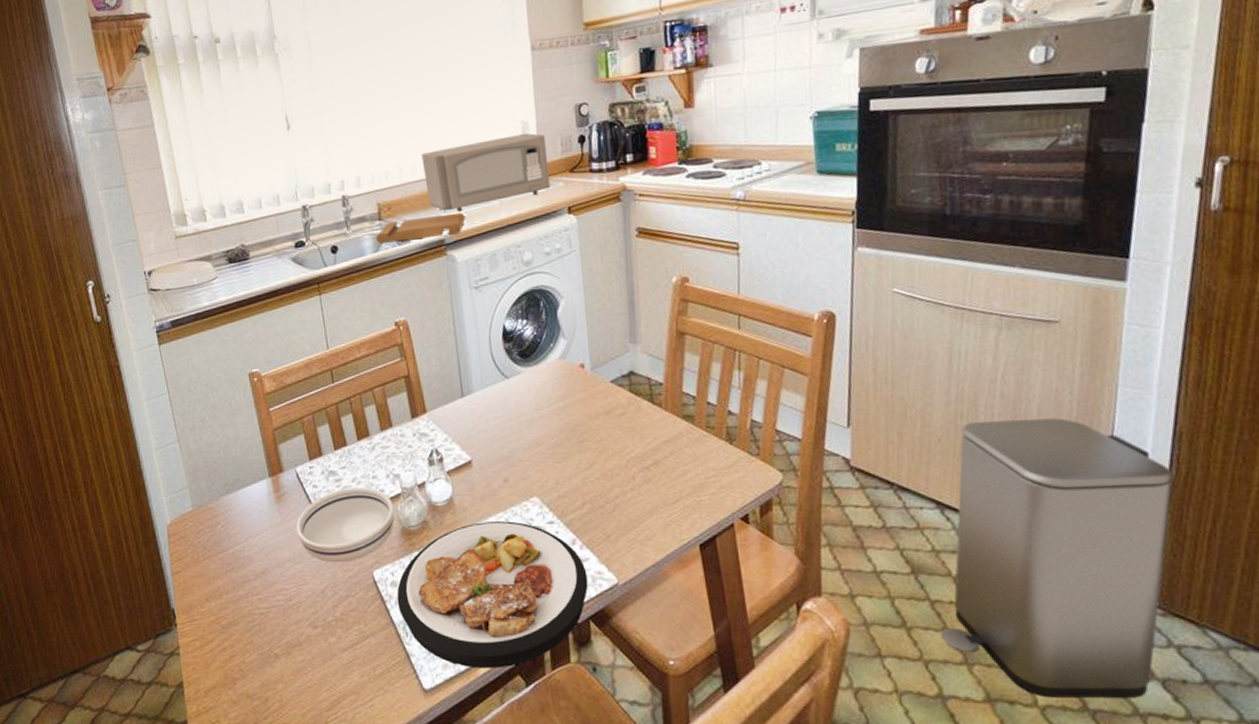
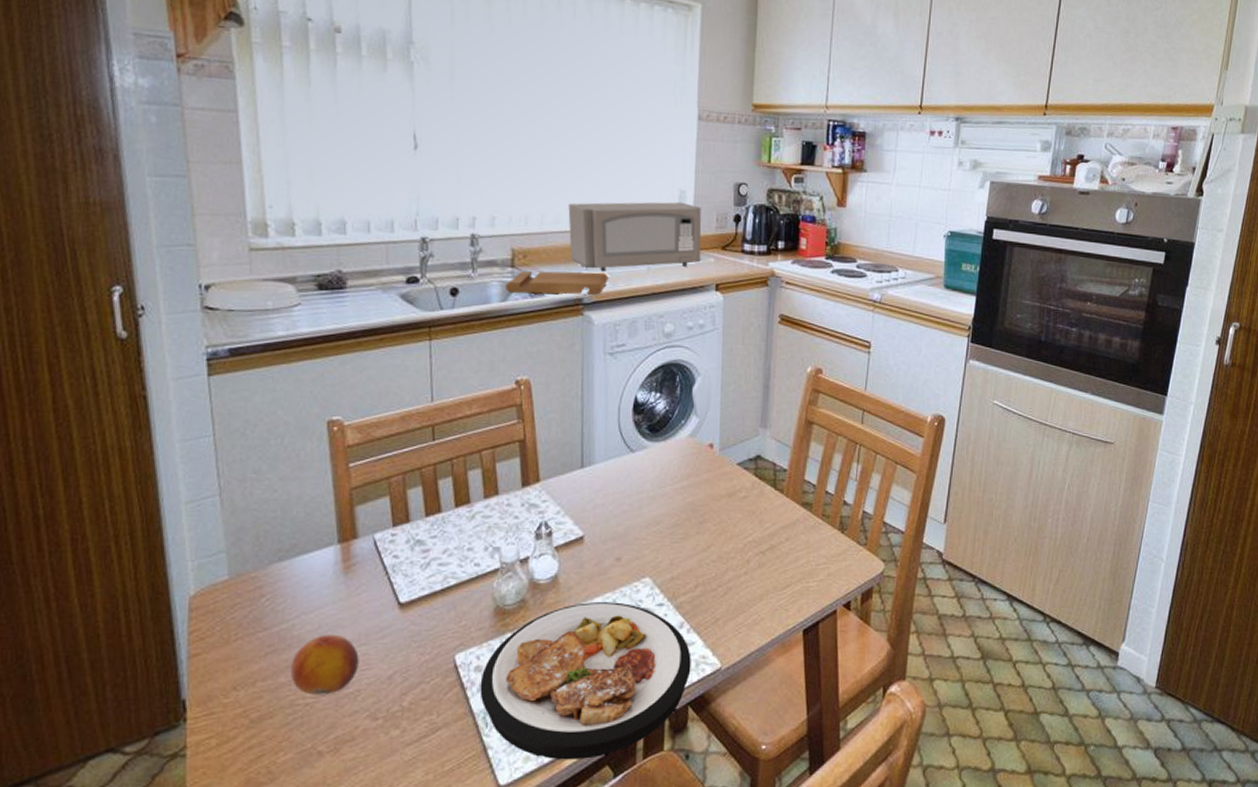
fruit: none [246,554,297,606] -> present [290,634,359,695]
bowl: present [296,487,394,563] -> none [366,560,488,645]
pedal bin: present [940,418,1174,698] -> none [998,525,1179,768]

